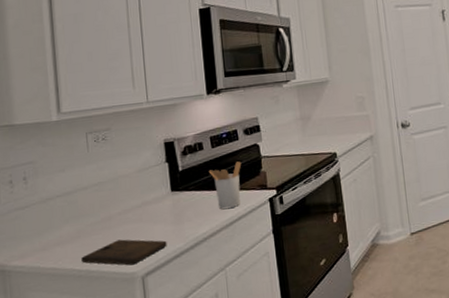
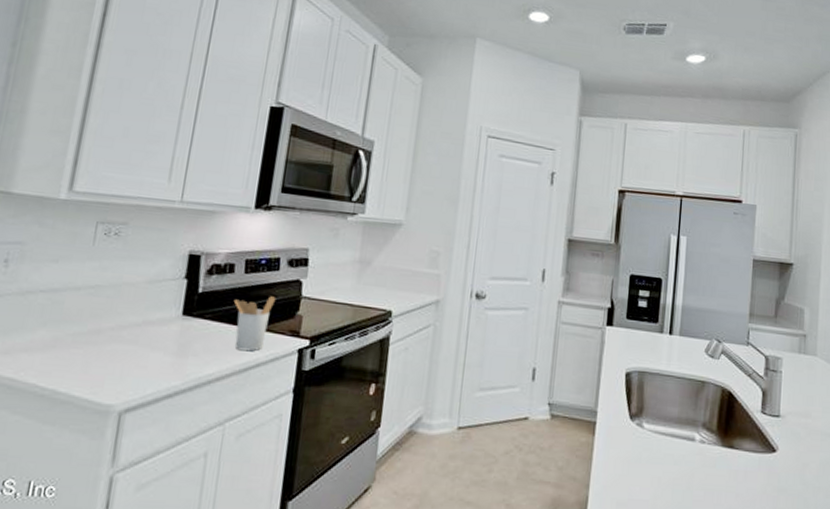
cutting board: present [81,239,167,266] -> none [49,360,161,396]

